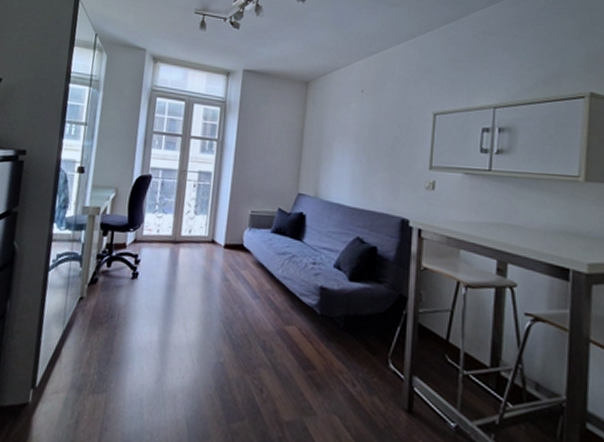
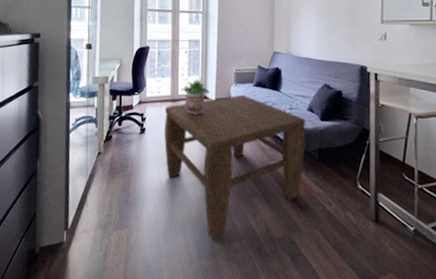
coffee table: none [159,241,331,415] -> present [163,94,306,239]
potted plant: none [184,217,220,261] -> present [181,78,211,114]

